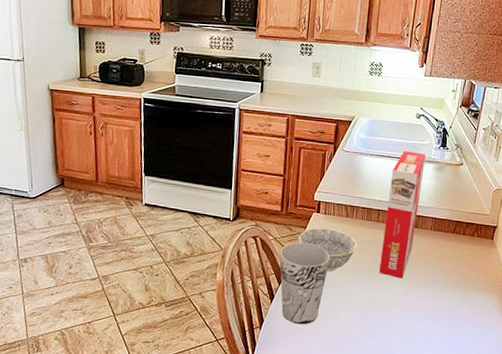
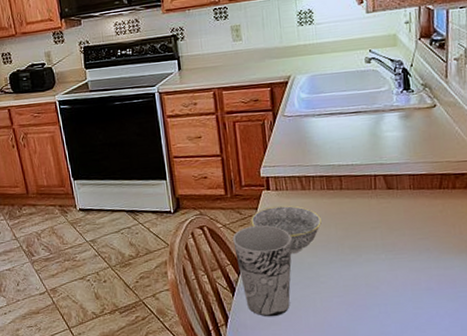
cereal box: present [379,151,426,279] -> none [347,102,390,251]

